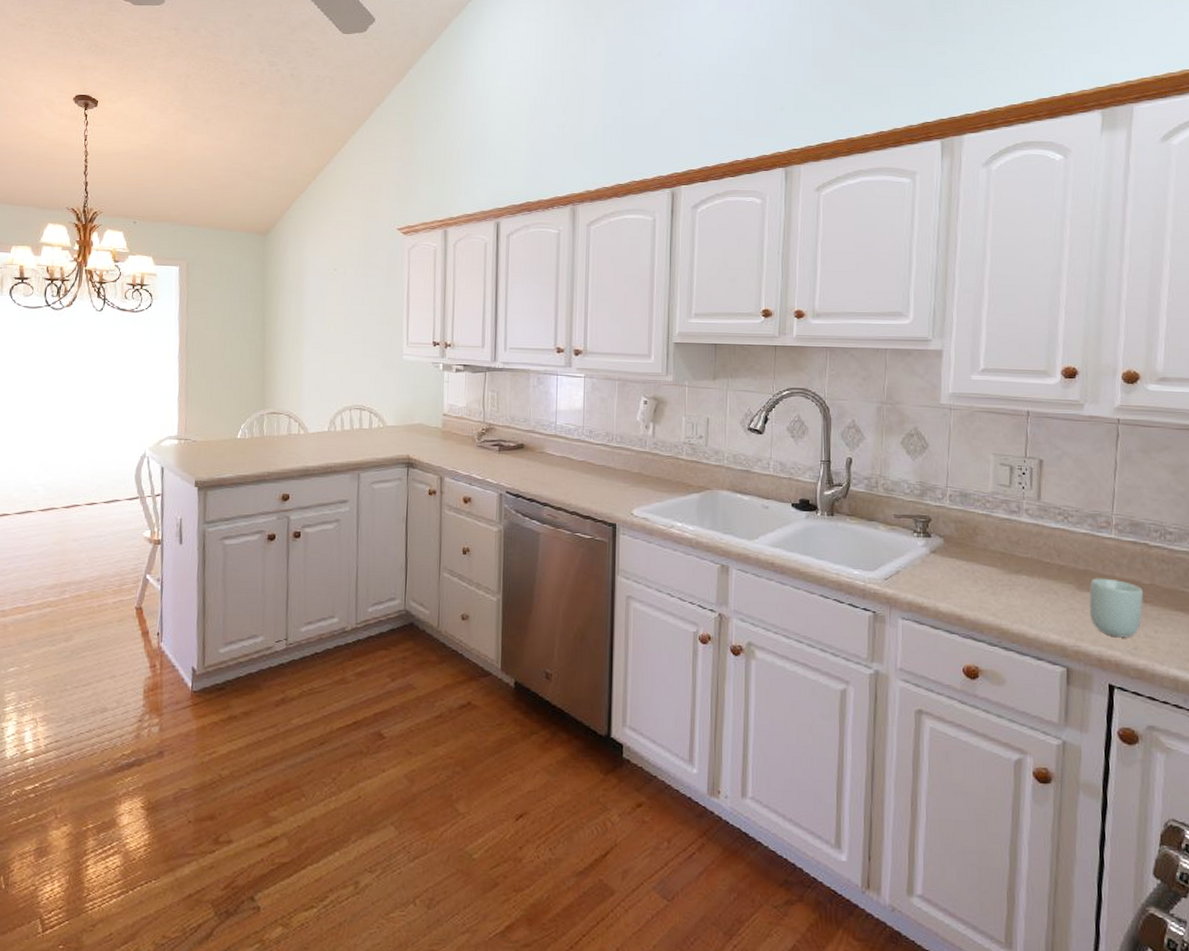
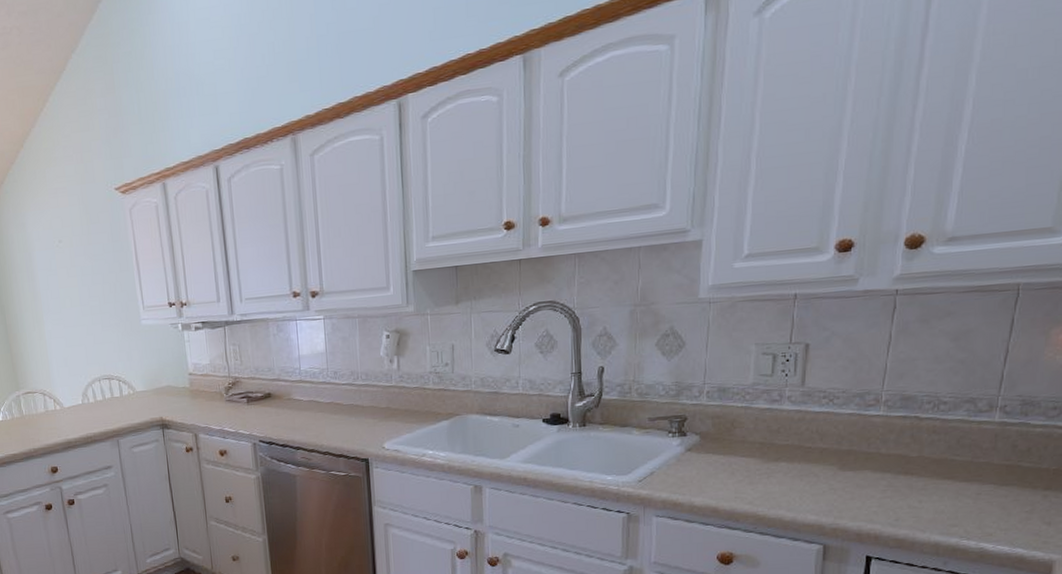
cup: present [1089,578,1143,638] -> none [851,455,909,512]

